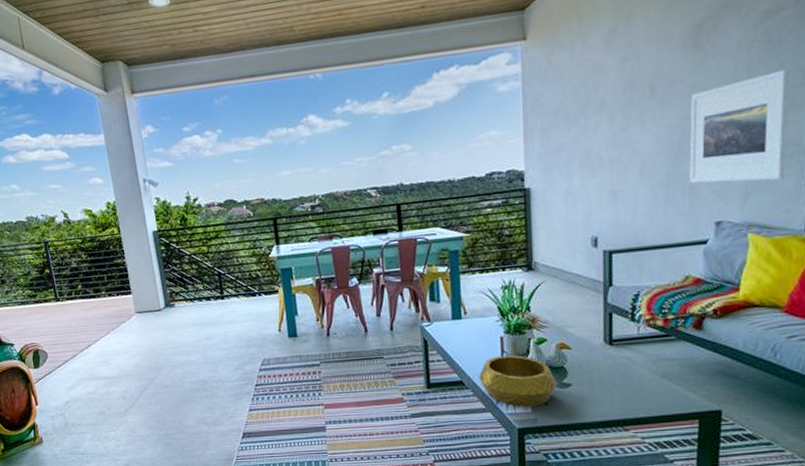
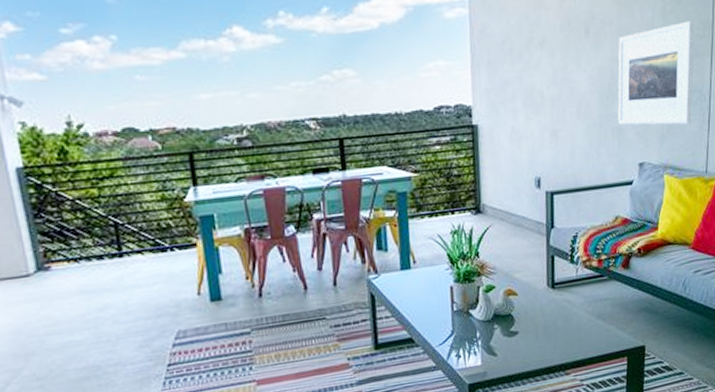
decorative bowl: present [479,355,557,407] -> none [429,305,505,361]

